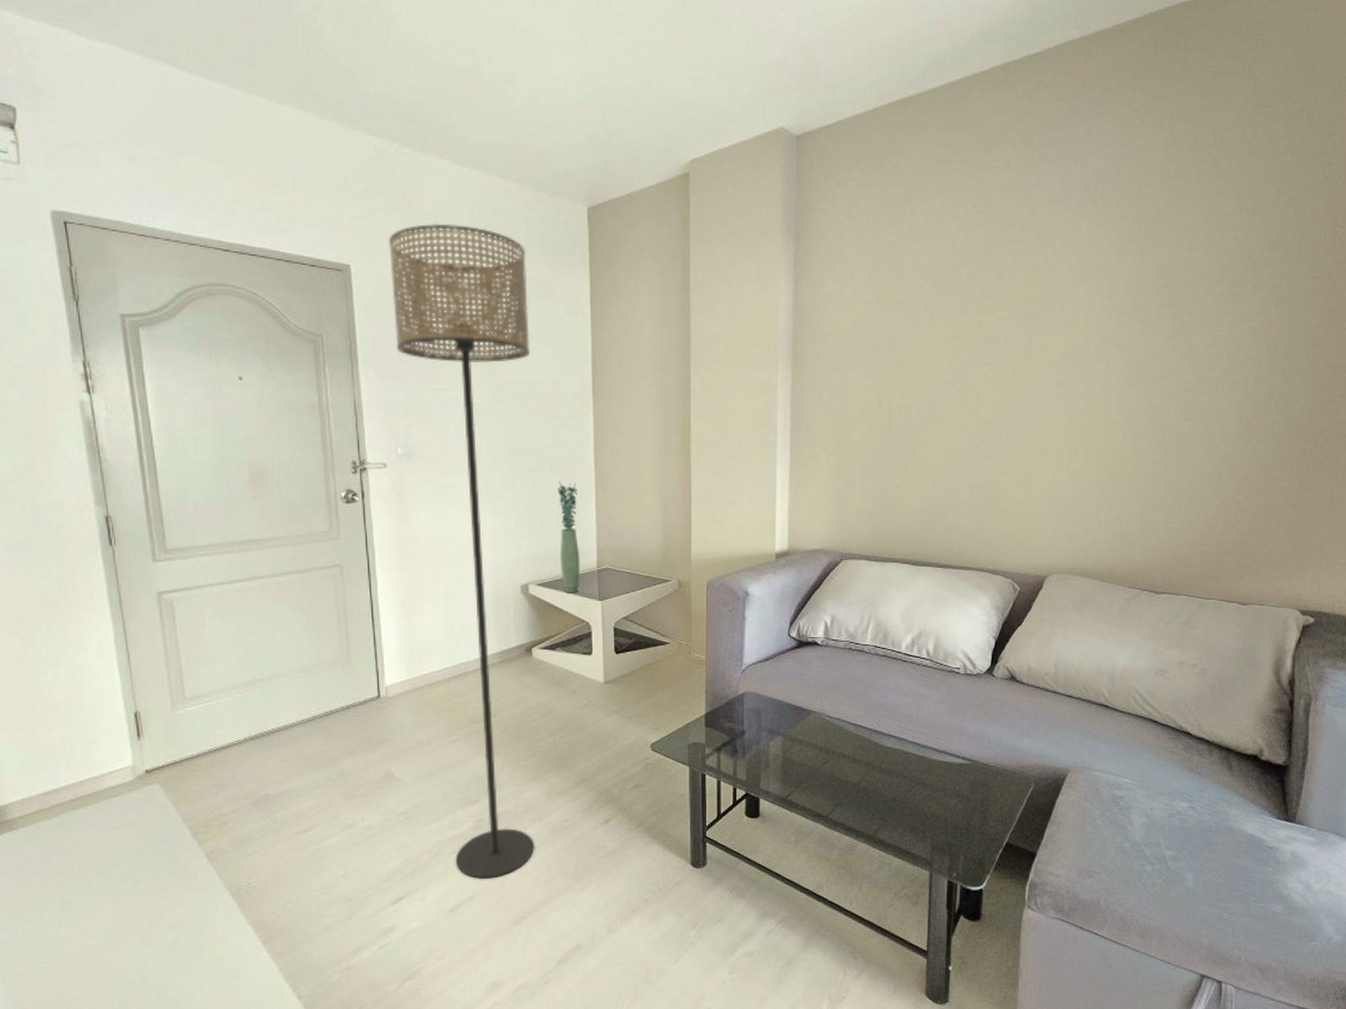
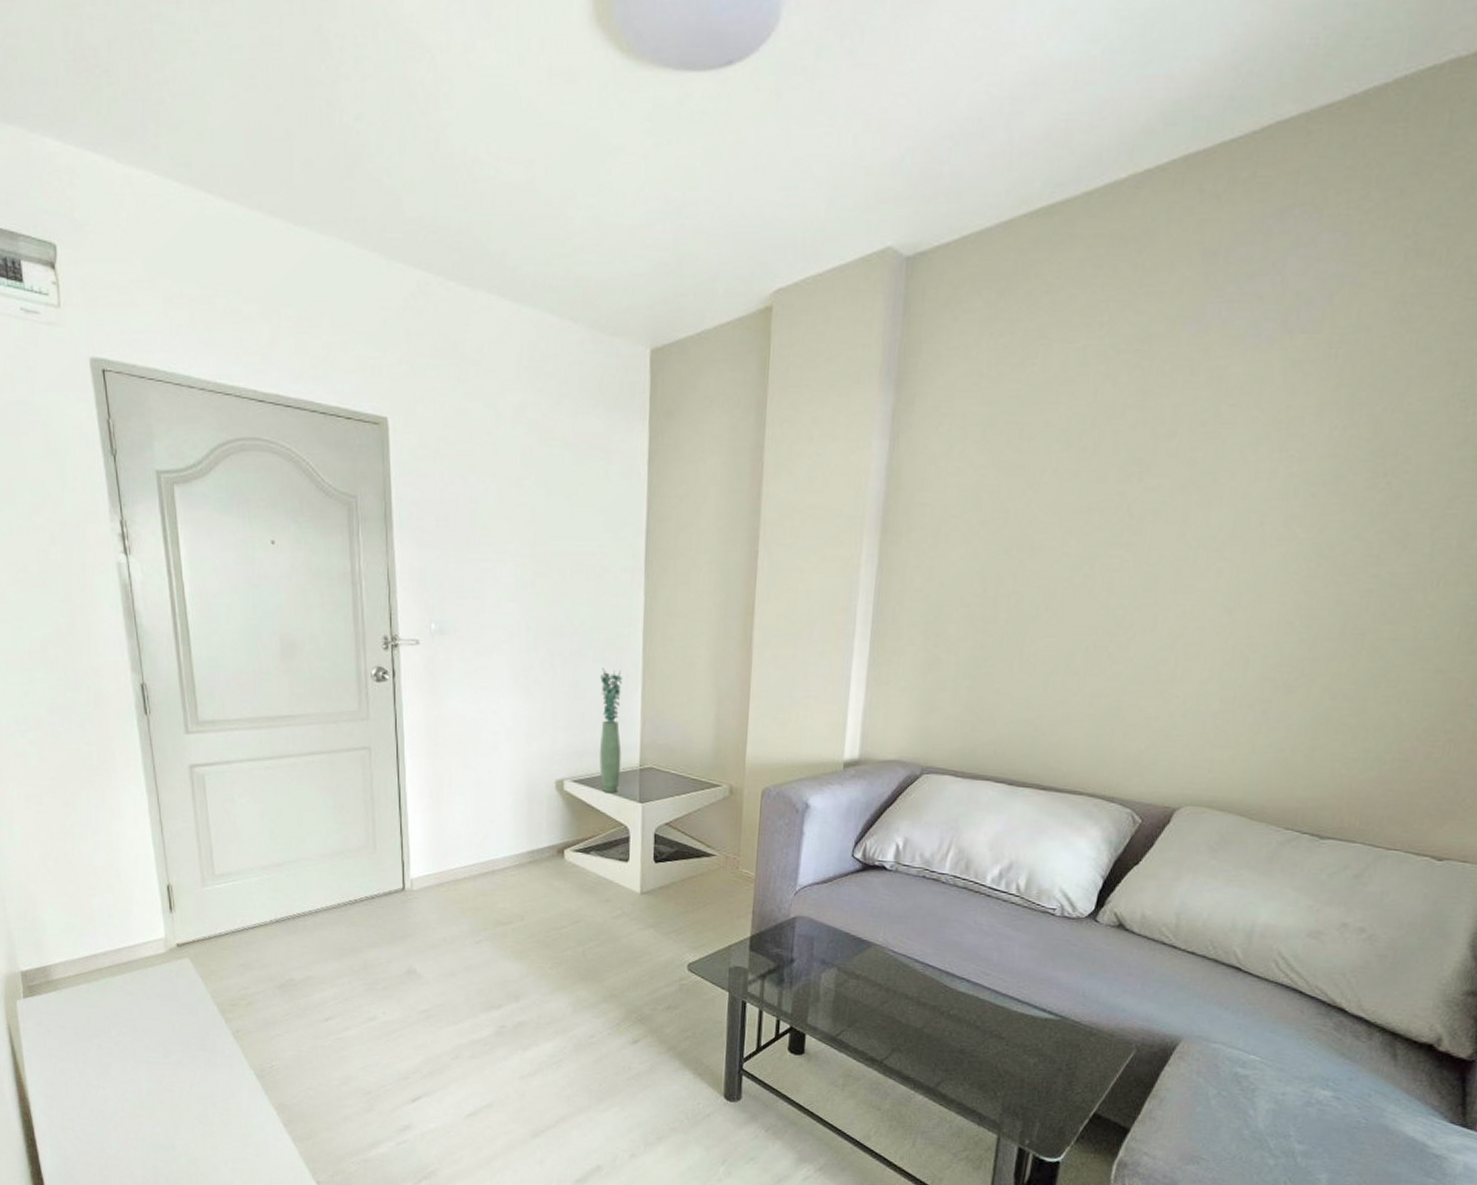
floor lamp: present [389,223,534,879] -> none [429,369,579,1088]

